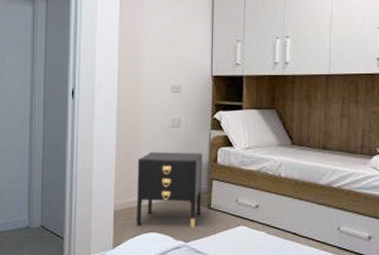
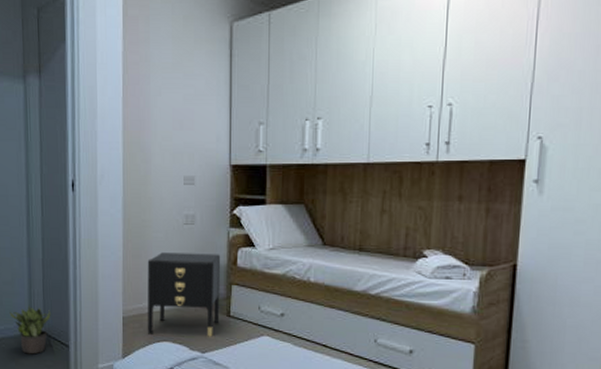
potted plant: none [10,200,48,246] -> present [9,304,51,354]

